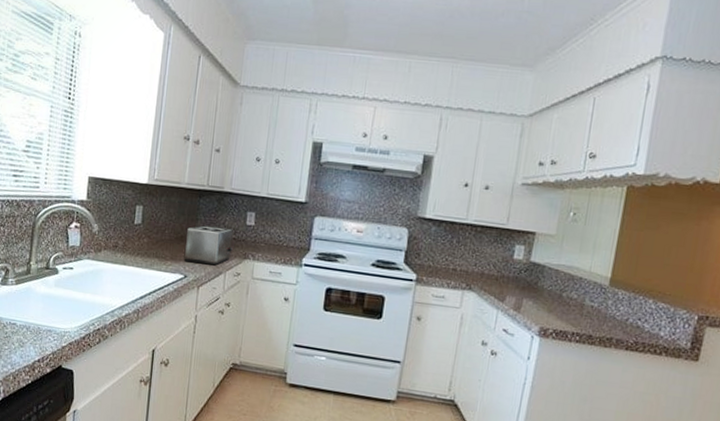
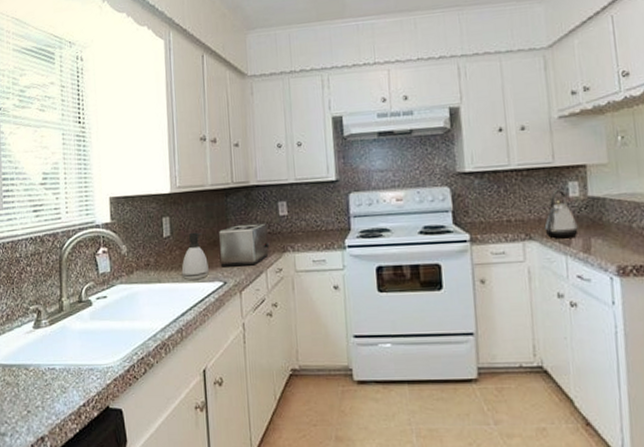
soap dispenser: none [146,224,173,270] -> present [181,232,209,282]
kettle: none [484,249,516,296] -> present [544,189,580,239]

